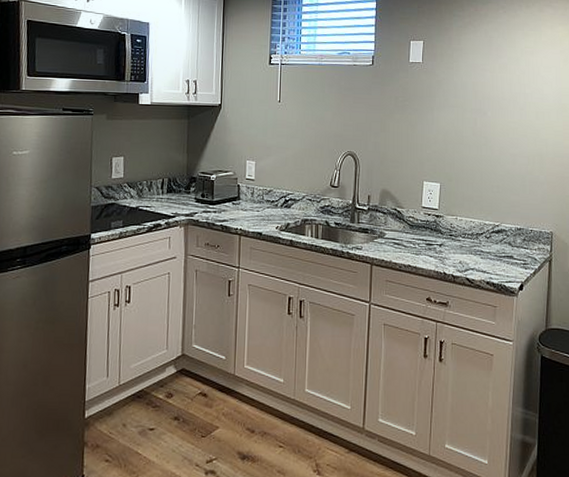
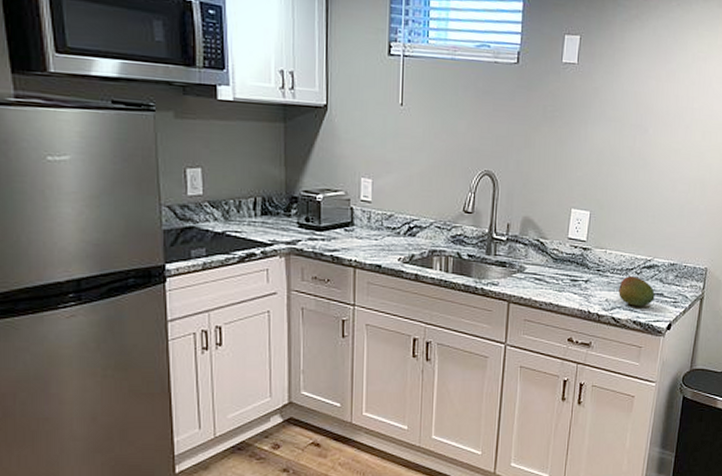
fruit: none [471,240,505,268] -> present [618,276,655,306]

